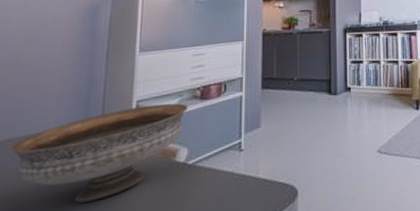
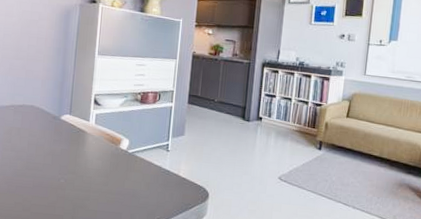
bowl: present [9,103,188,203] -> none [12,99,131,164]

